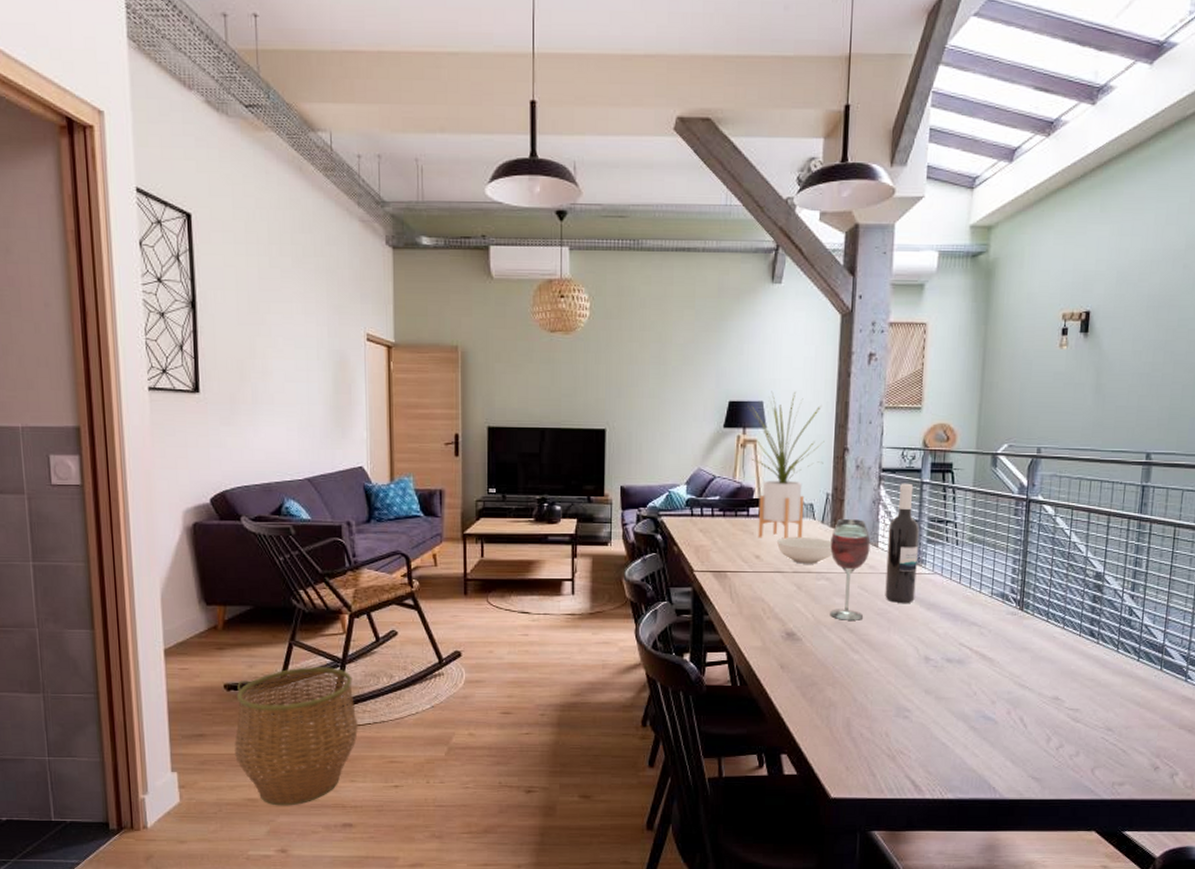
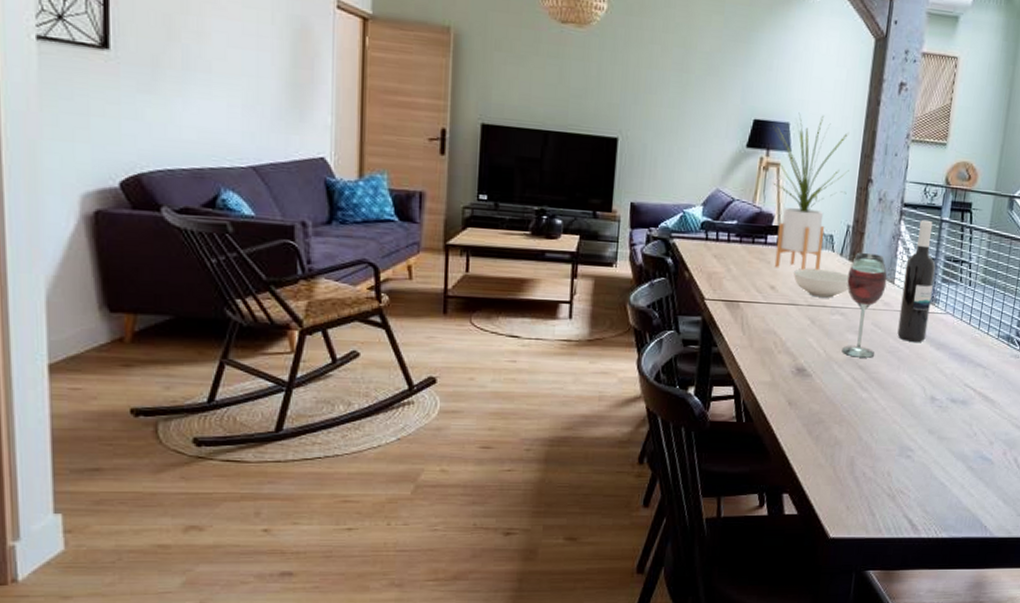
basket: present [234,667,359,806] -> none [141,390,306,553]

